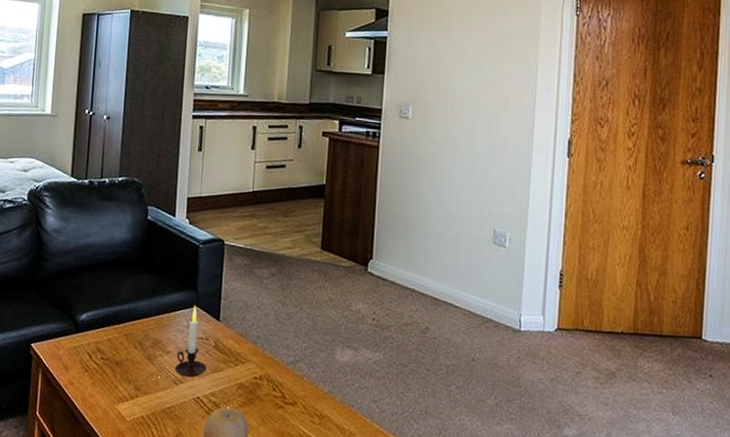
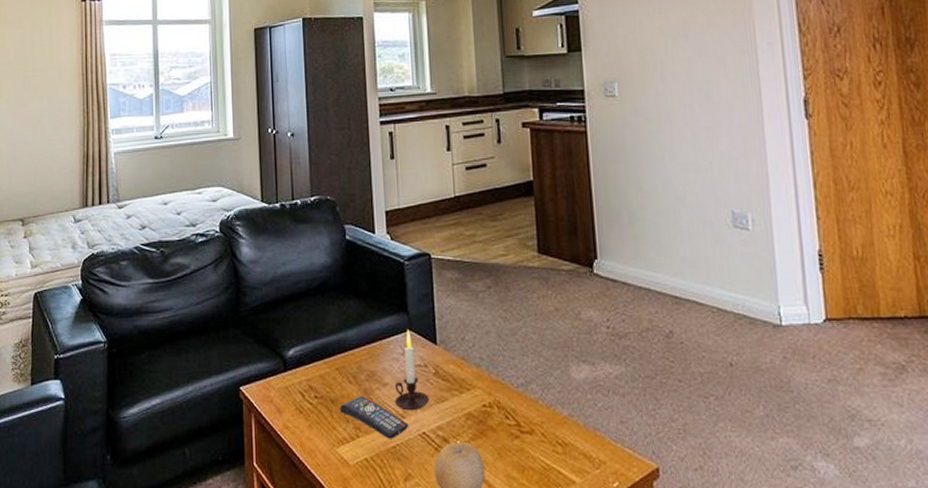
remote control: none [123,360,185,401] -> present [340,396,409,439]

